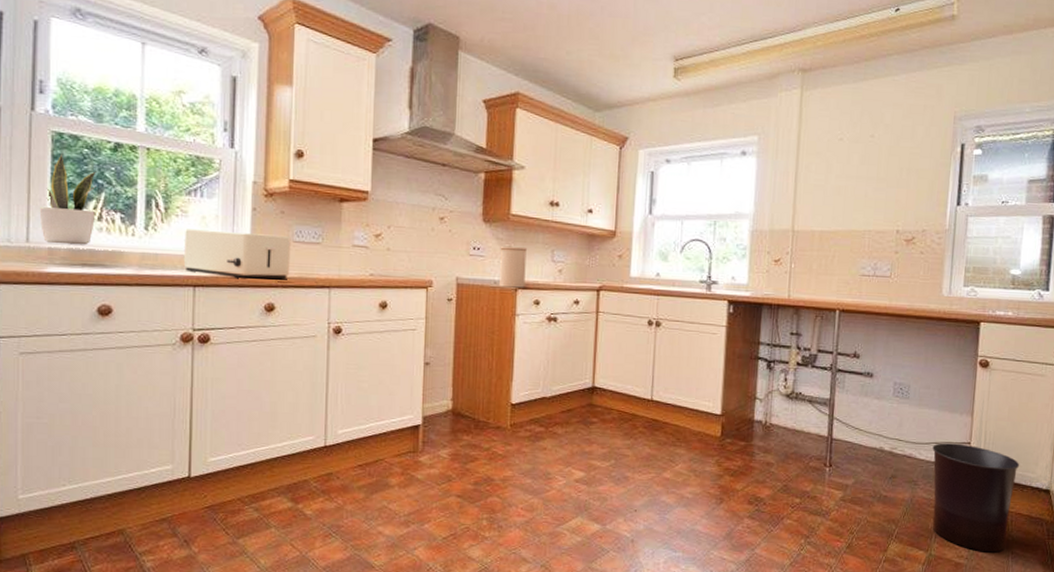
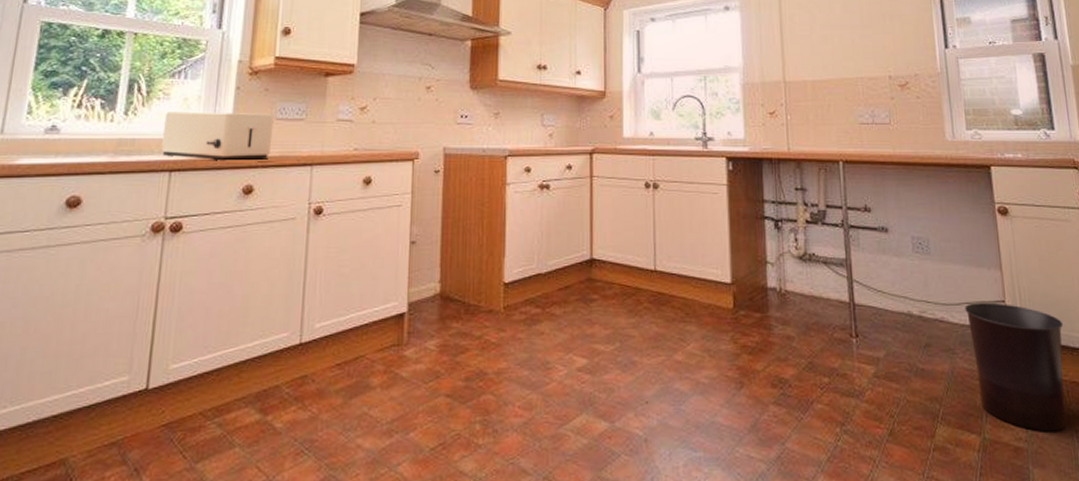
potted plant: present [39,152,98,245] -> none [17,41,83,134]
canister: present [499,245,527,288] -> none [488,112,515,155]

